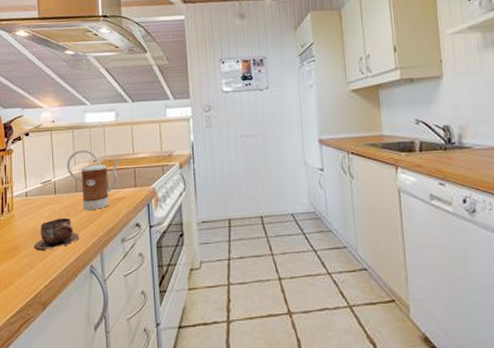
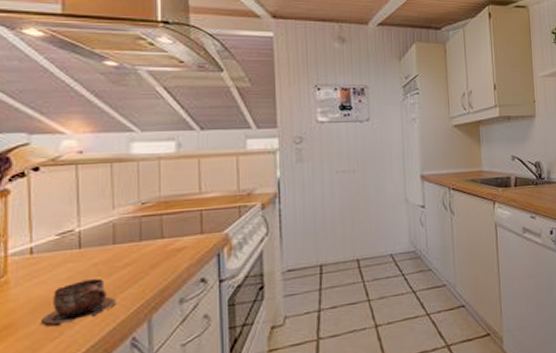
kettle: present [66,149,122,210] -> none [100,188,183,267]

